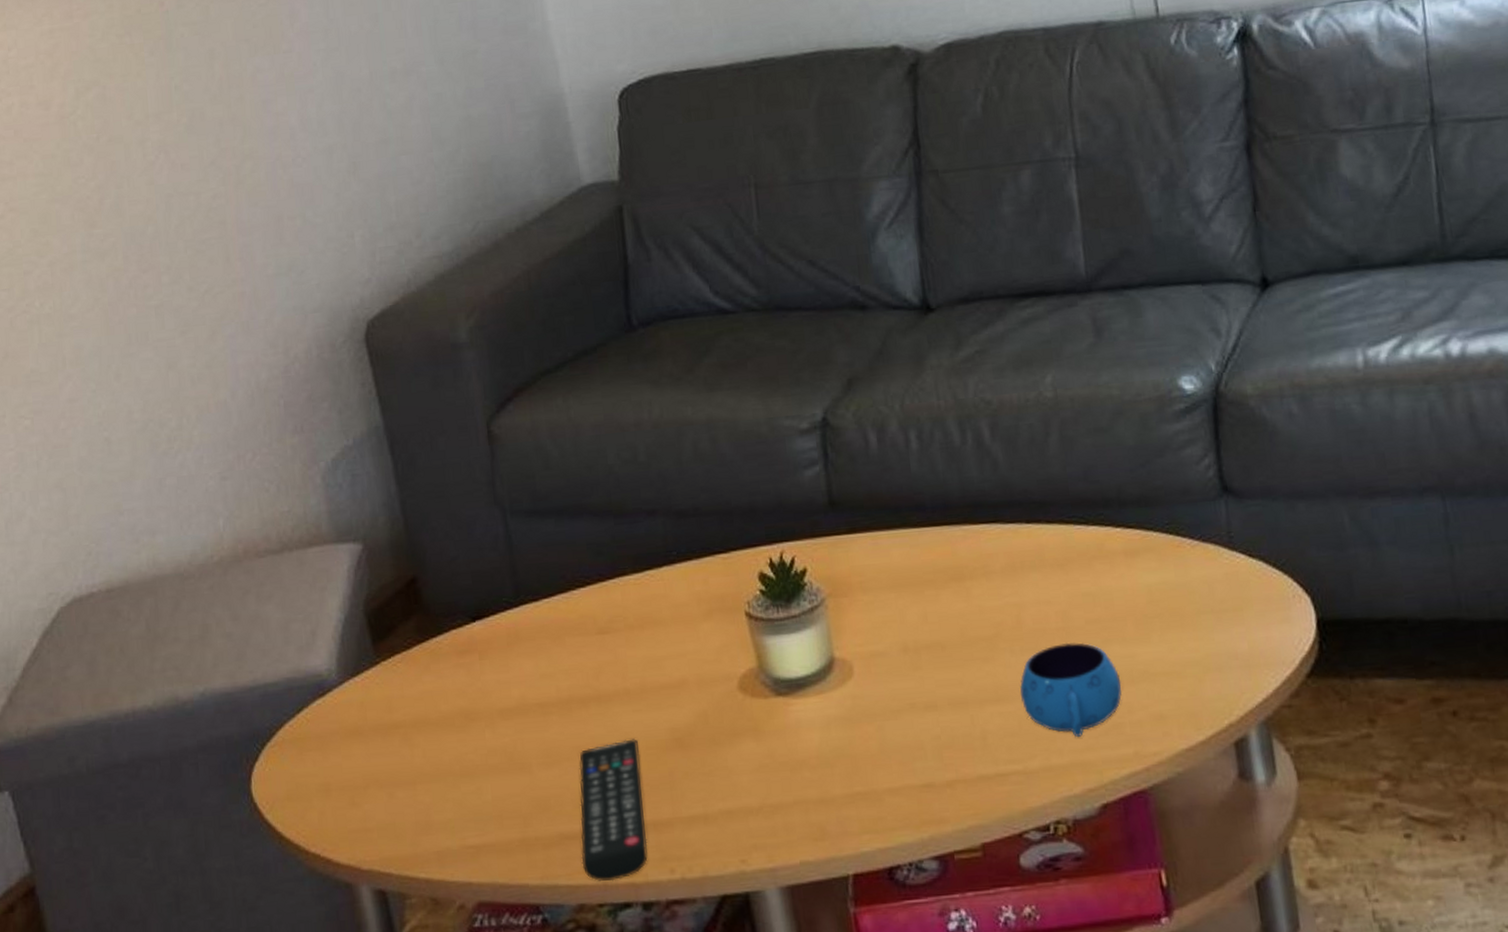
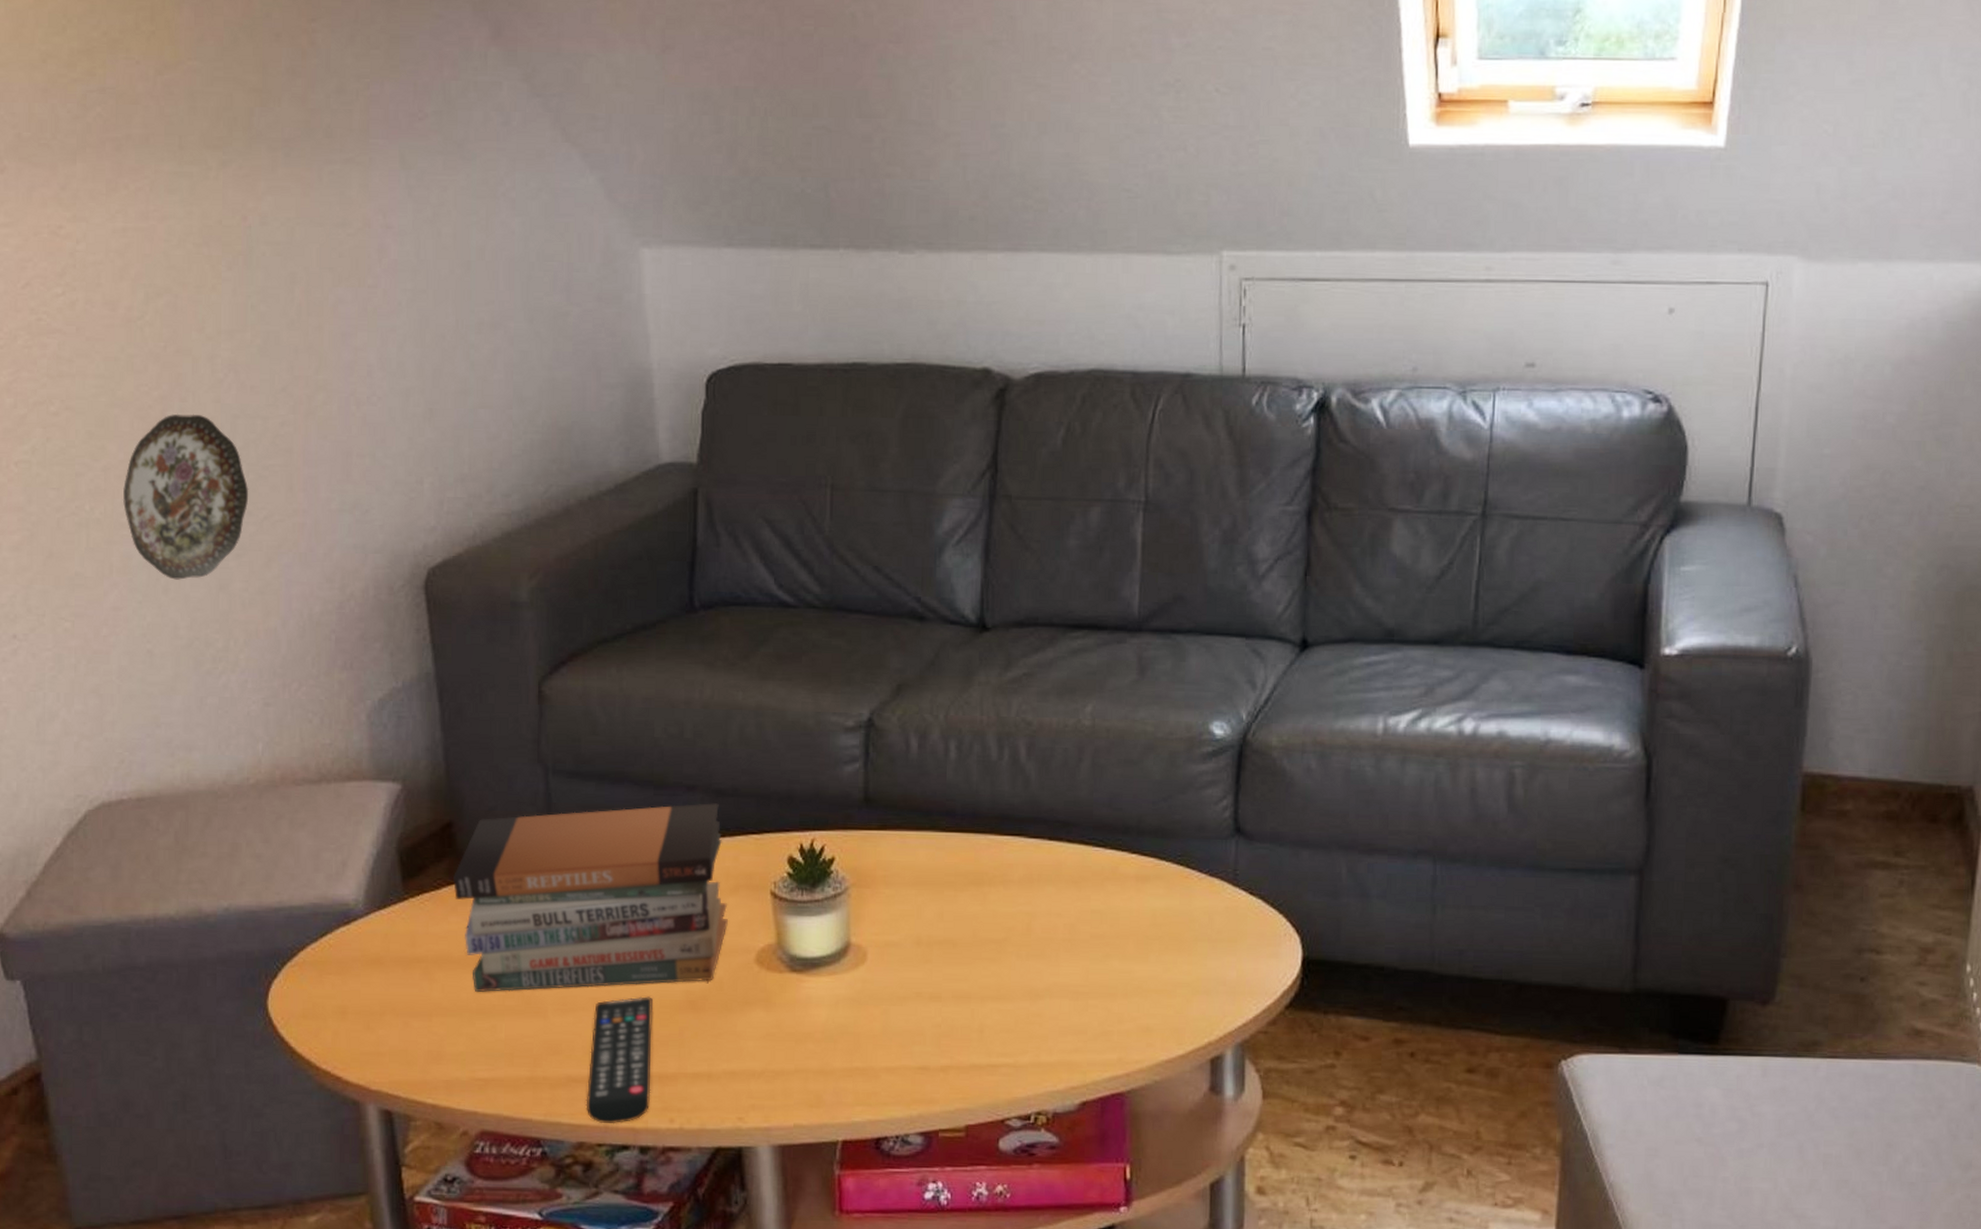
decorative plate: none [69,199,188,365] -> present [123,413,249,580]
book stack: none [423,525,706,753] -> present [453,803,728,992]
mug: present [1020,642,1122,738] -> none [1021,953,1116,1040]

